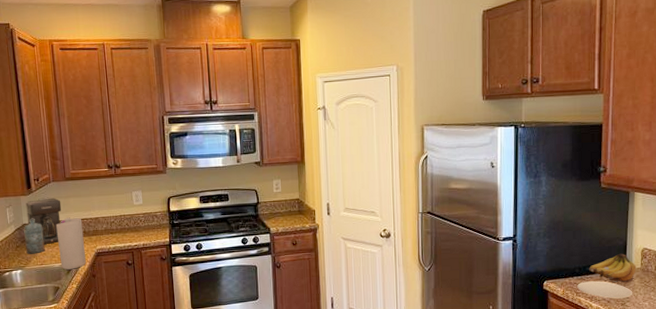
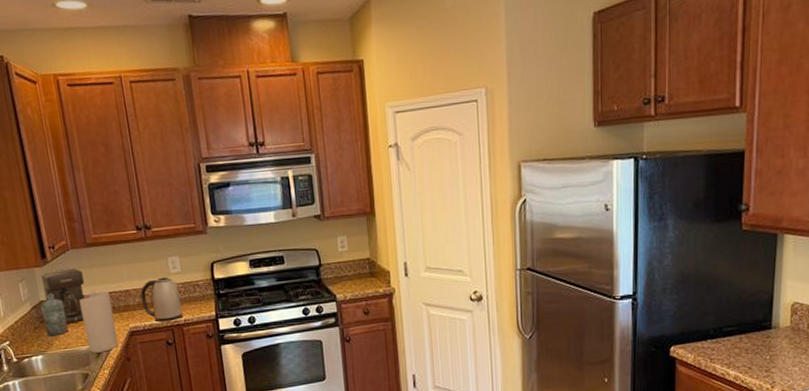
kettle: none [107,208,142,246] -> present [140,277,183,323]
plate: present [577,281,633,299] -> none [711,344,780,365]
fruit: present [588,253,636,283] -> none [725,309,785,345]

